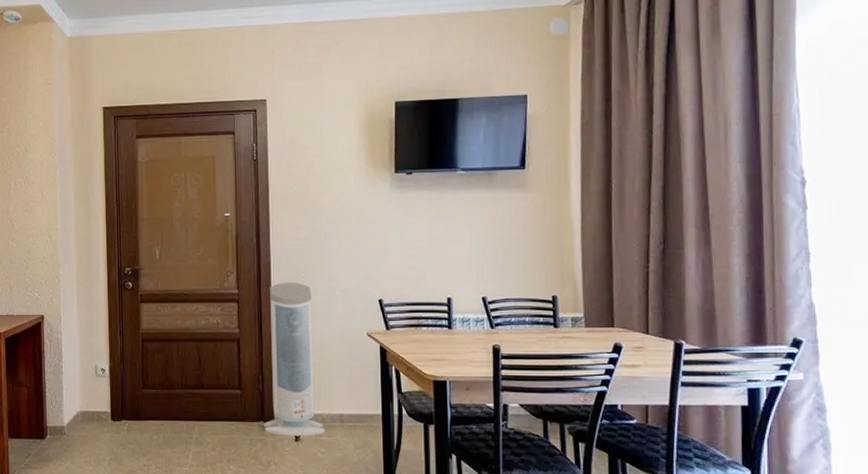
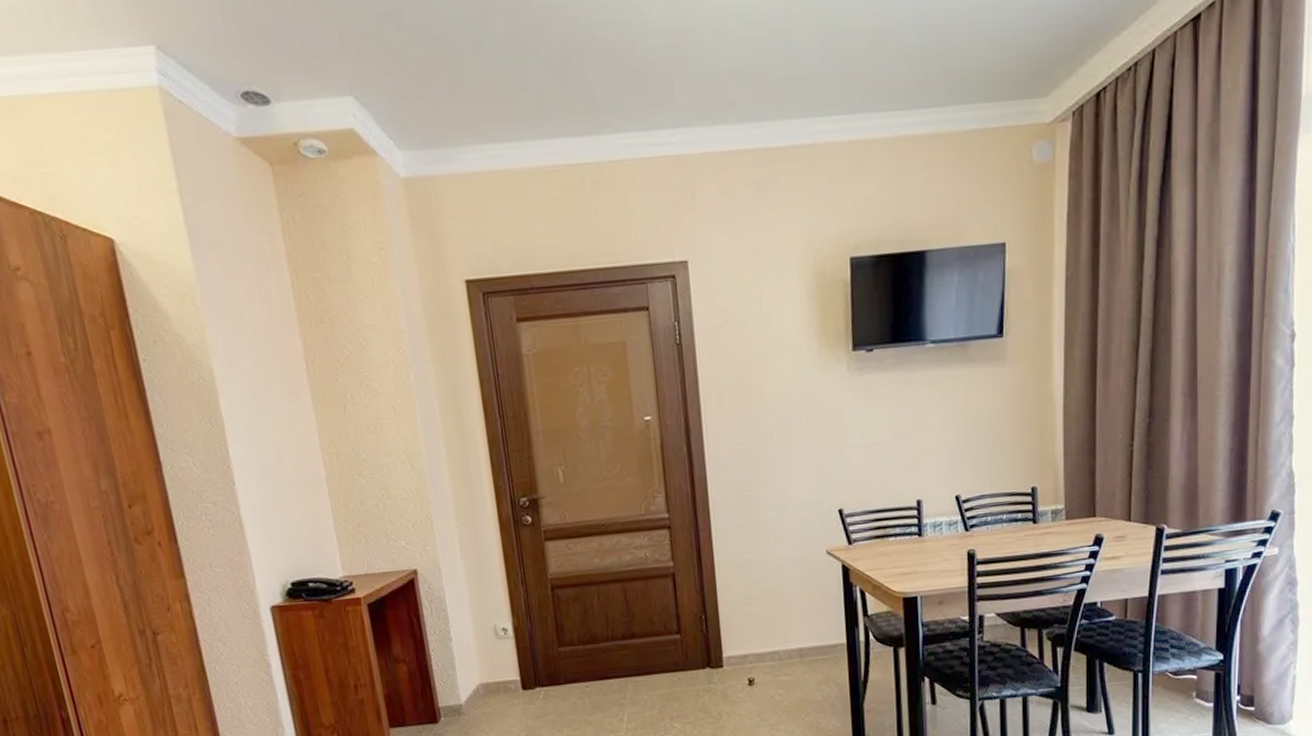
air purifier: present [263,282,326,436] -> none [708,497,784,681]

